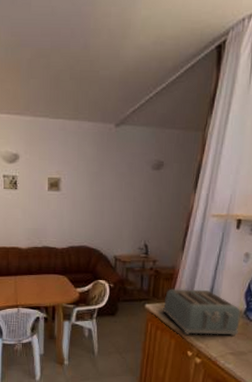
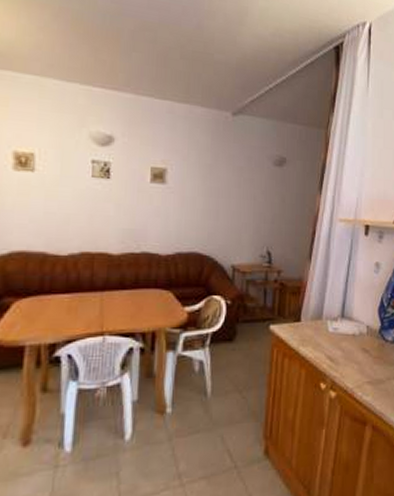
toaster: present [162,289,241,337] -> none [289,305,375,362]

